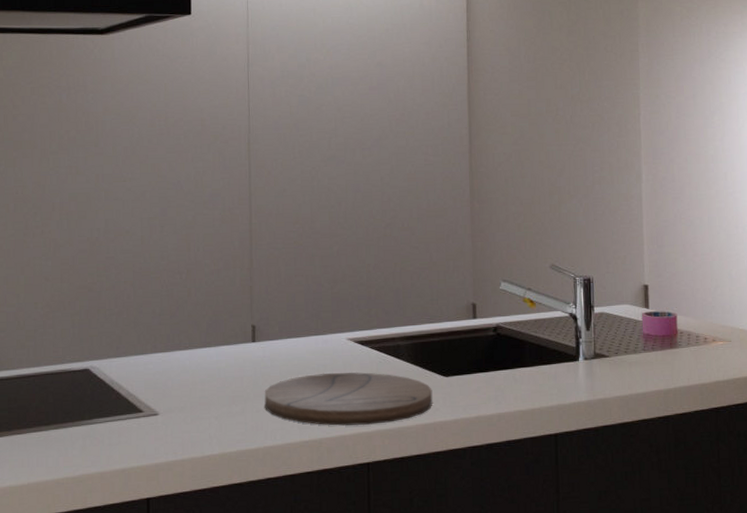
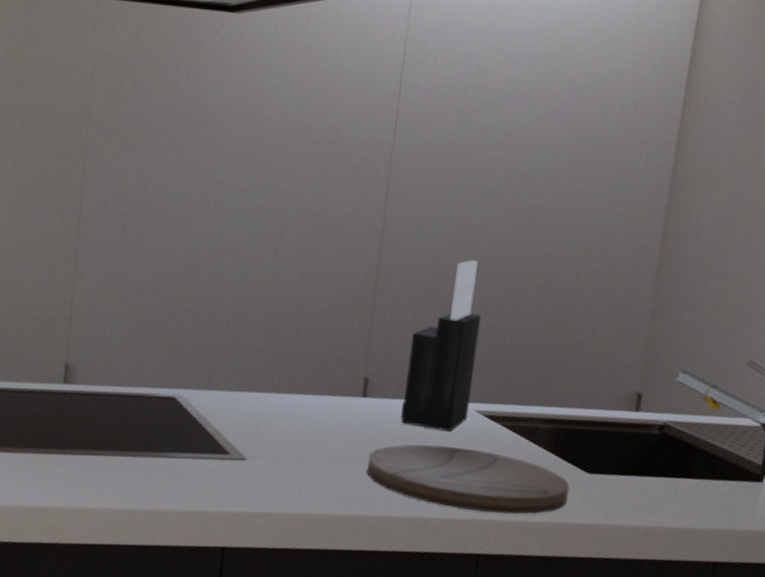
knife block: none [286,214,342,361] -> present [400,260,481,433]

